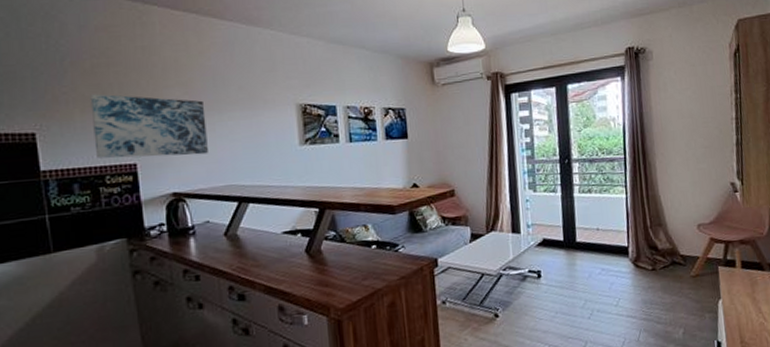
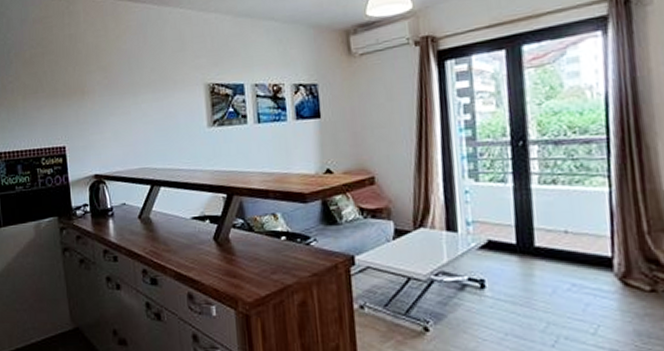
wall art: present [90,94,208,159] -> none [29,81,124,142]

